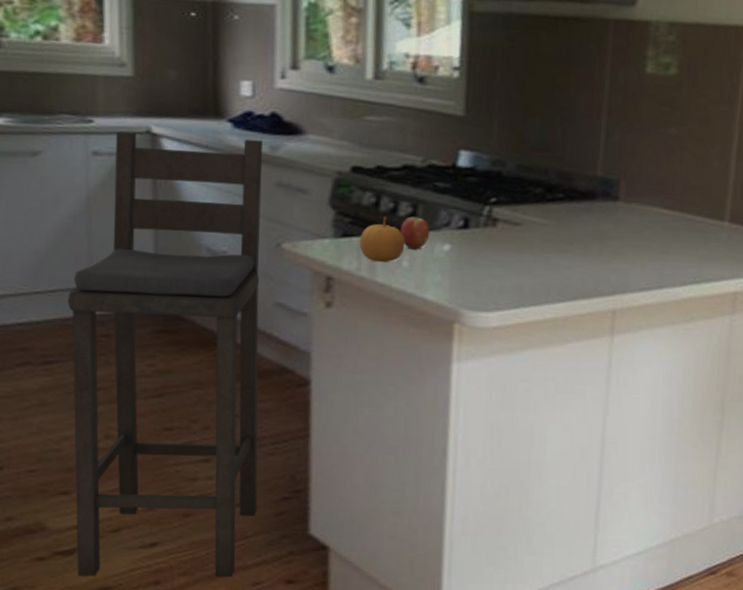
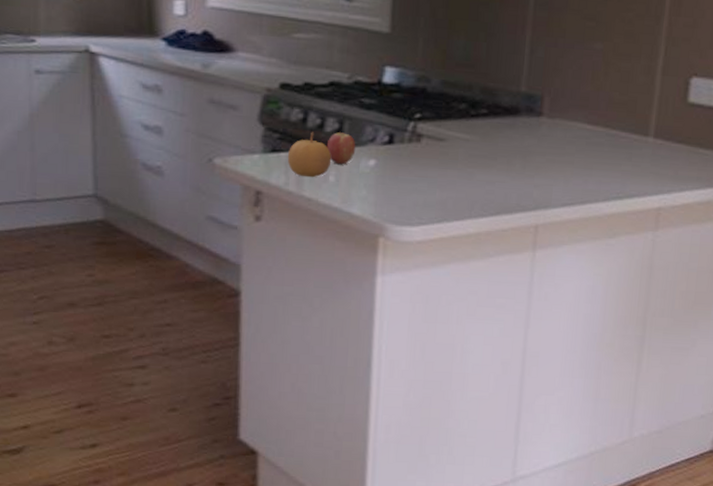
bar stool: present [67,131,263,578] -> none [13,50,195,479]

